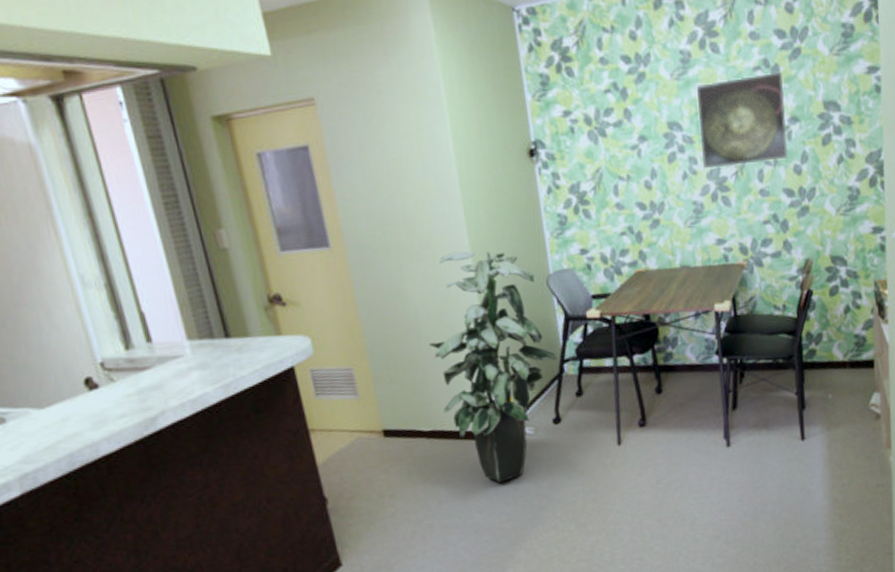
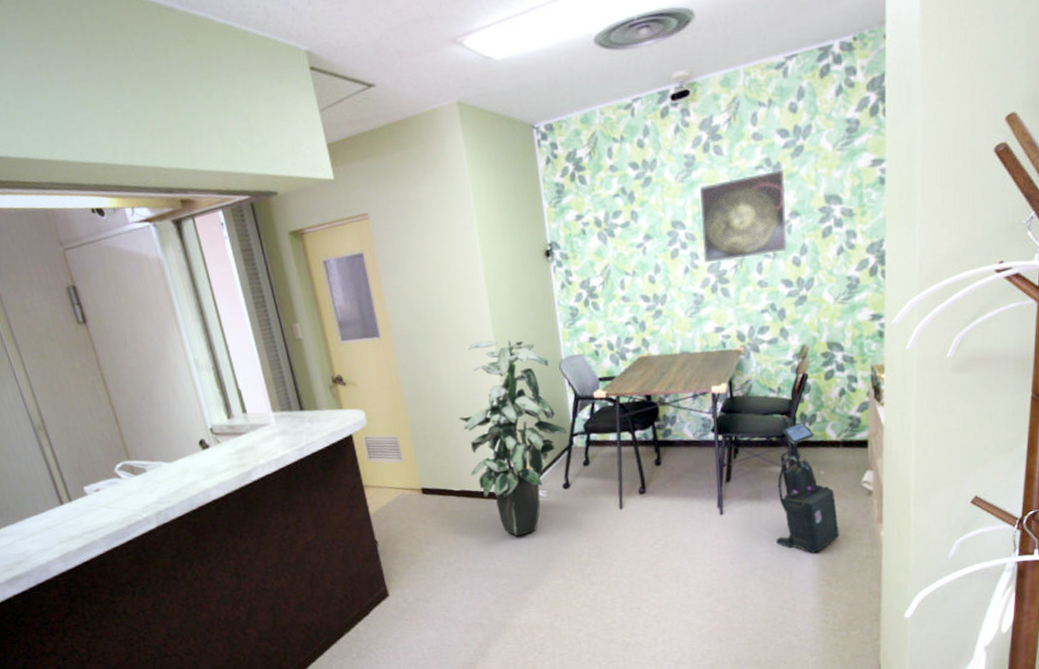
vacuum cleaner: none [784,334,850,485] -> present [776,415,839,554]

